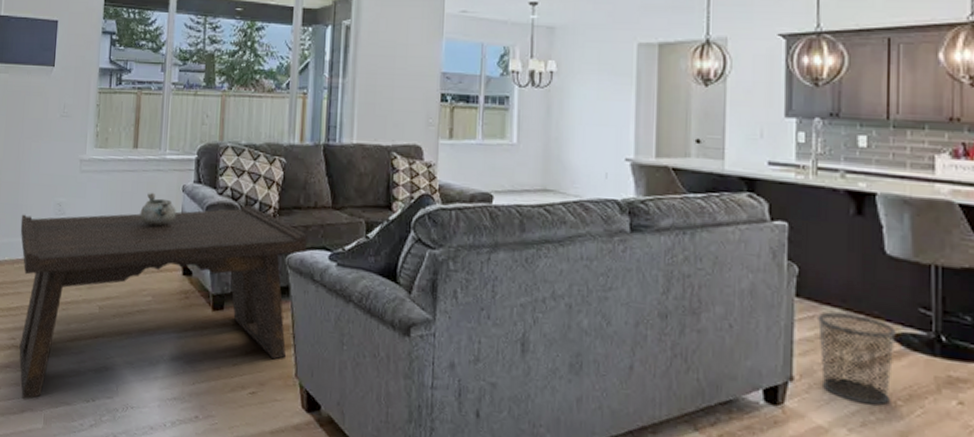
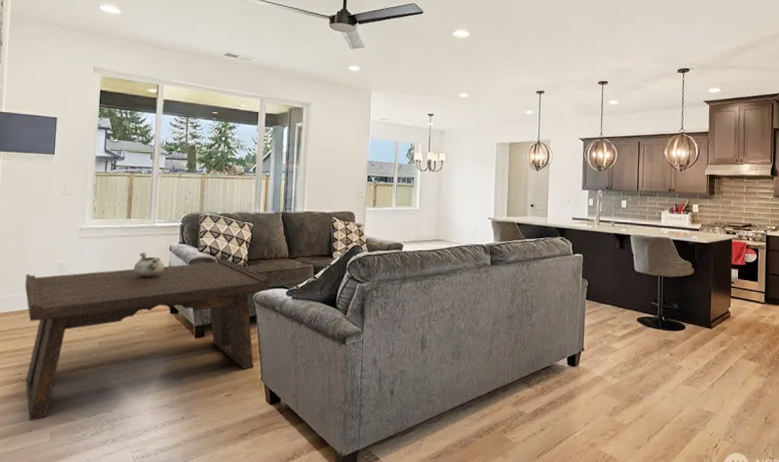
waste bin: present [818,312,898,405] -> none [598,307,640,361]

